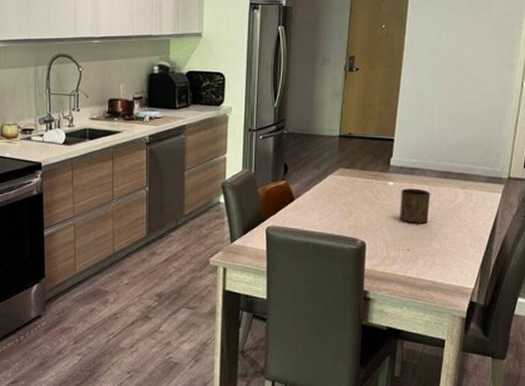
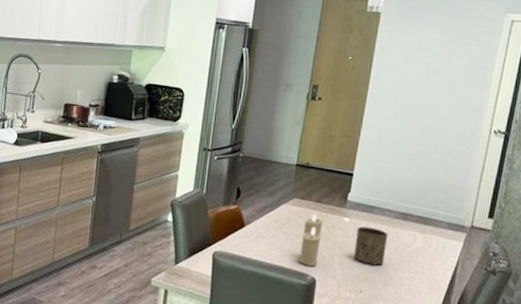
candle: none [349,181,368,231] -> present [300,213,323,266]

